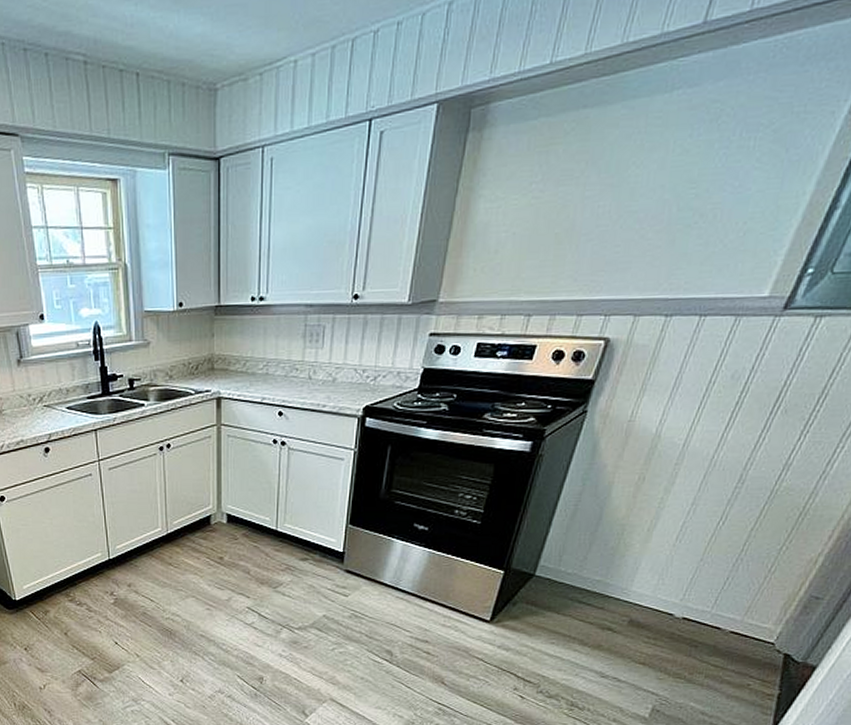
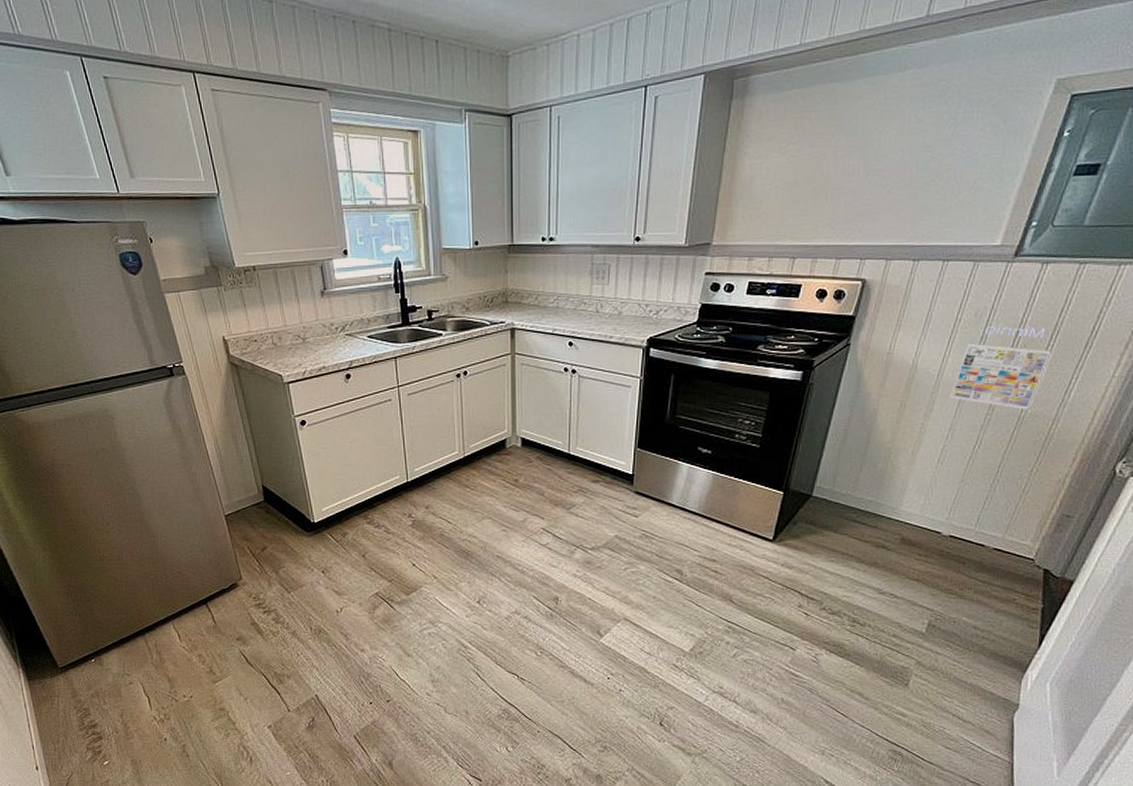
calendar: none [695,387,816,483] -> present [950,324,1051,410]

